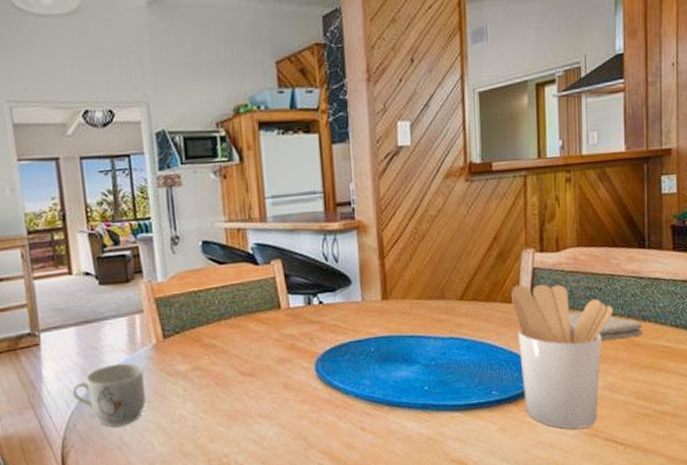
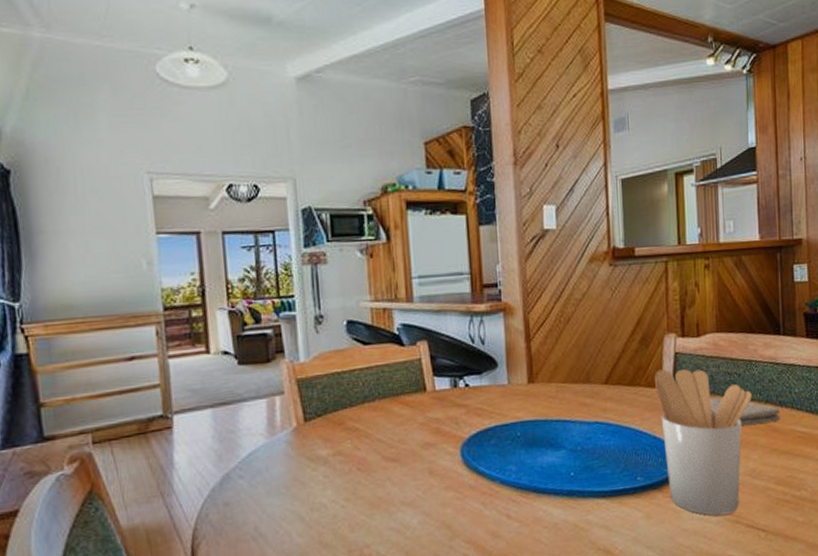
mug: present [72,363,146,427] -> none [205,447,284,516]

